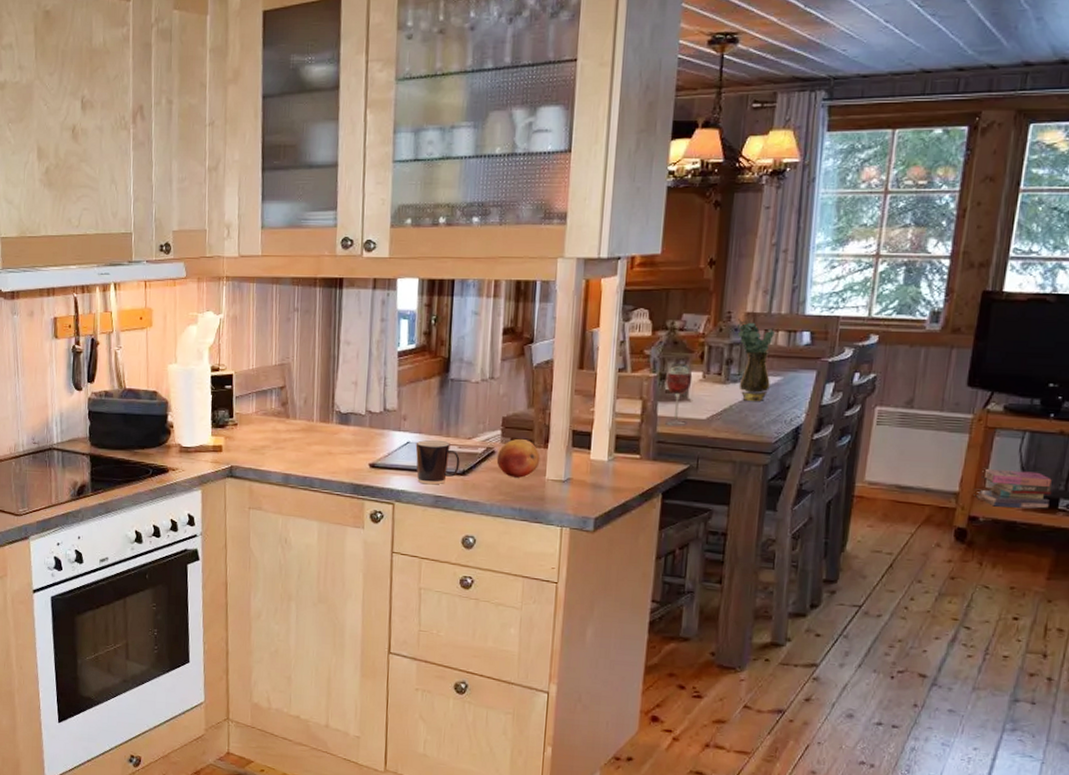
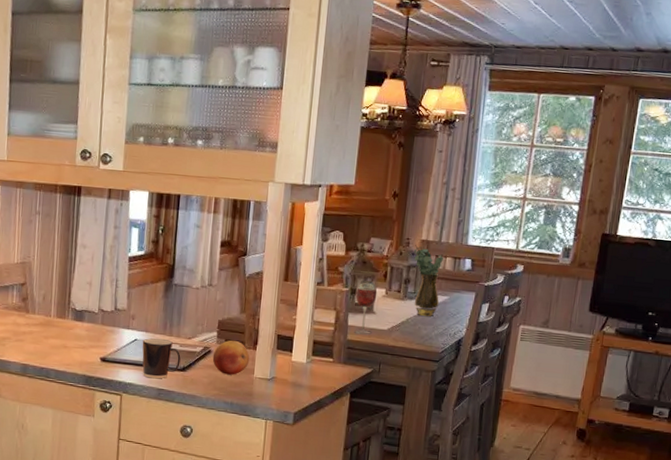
books: present [974,469,1053,509] -> none [592,381,649,415]

